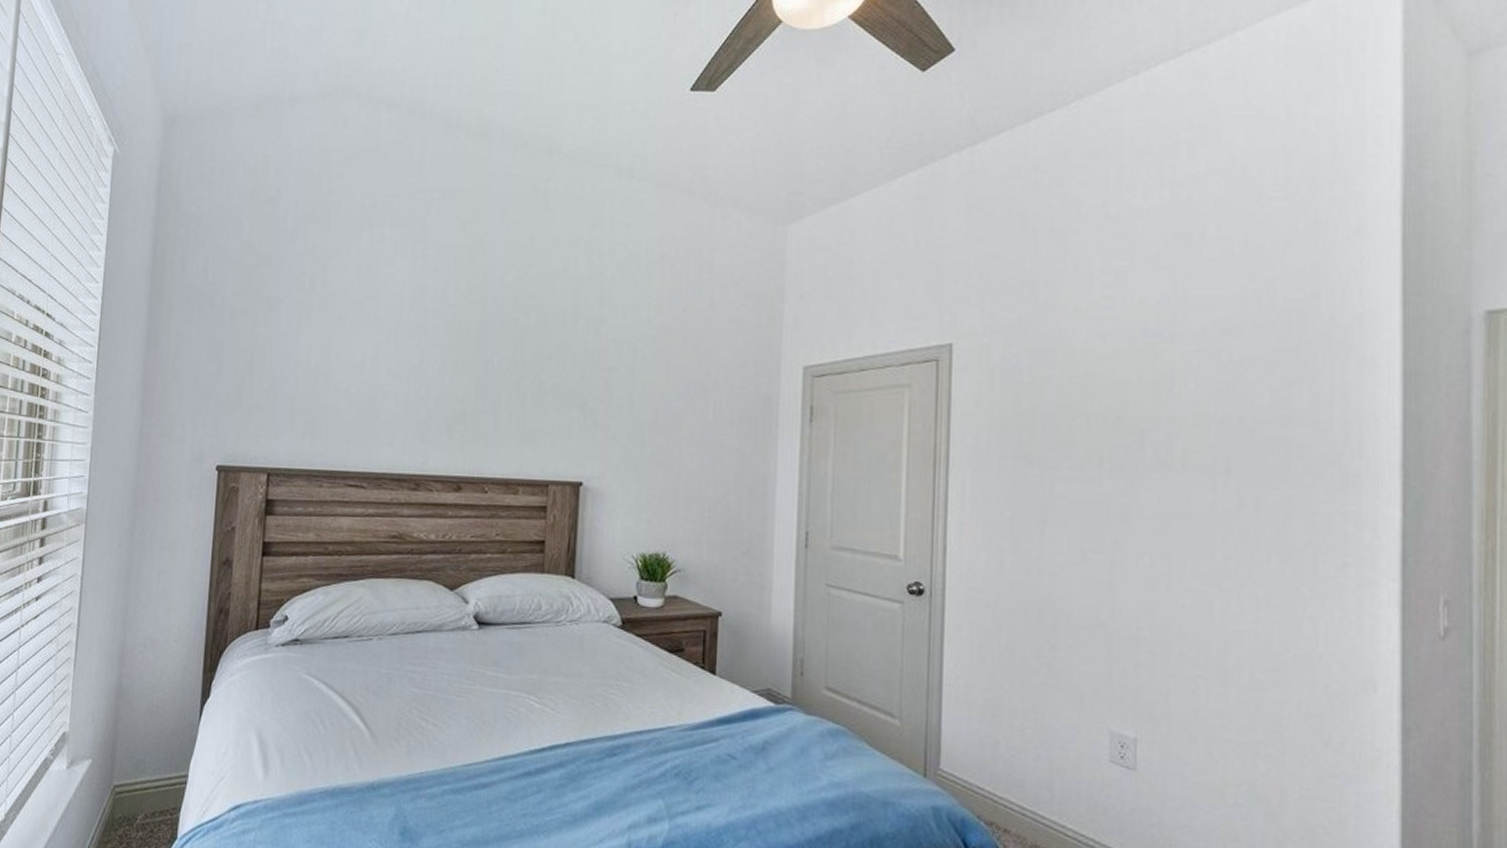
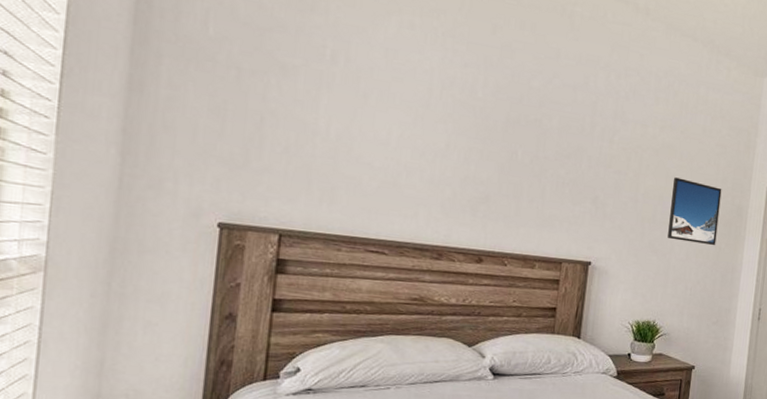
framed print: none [674,368,741,451] -> present [668,177,722,246]

